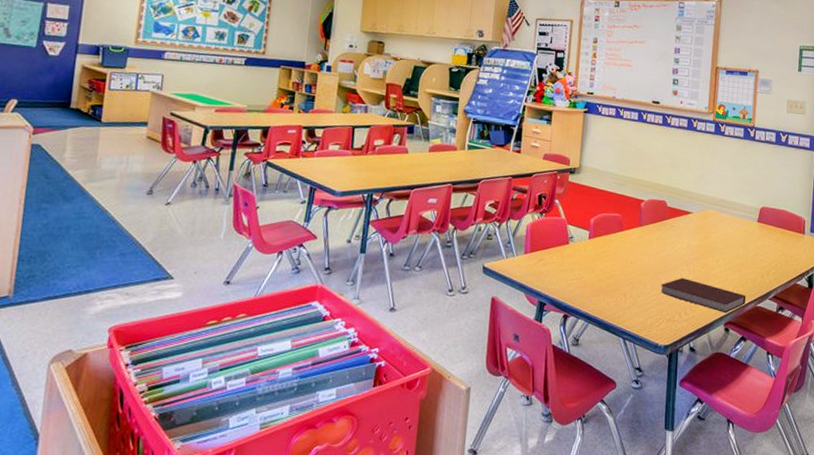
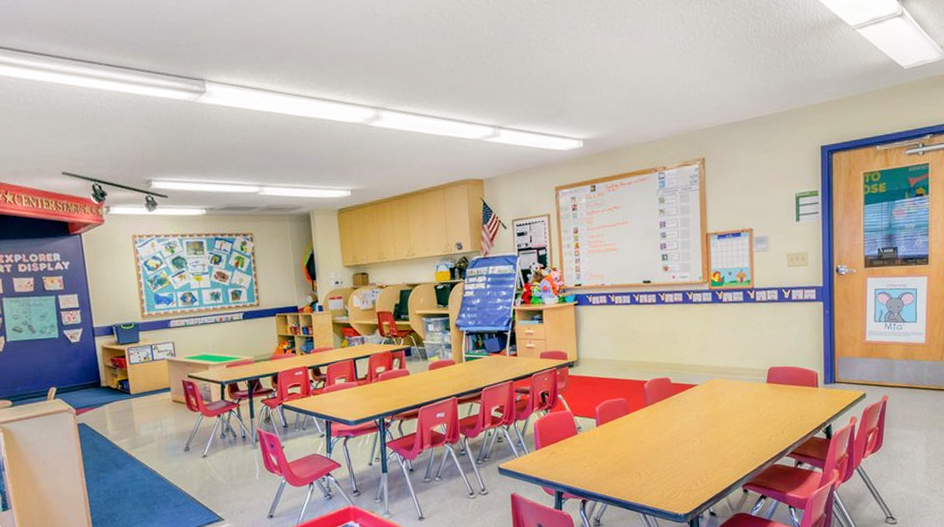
notebook: present [661,277,746,313] -> none [674,448,762,475]

